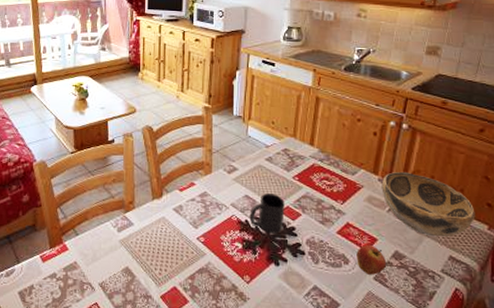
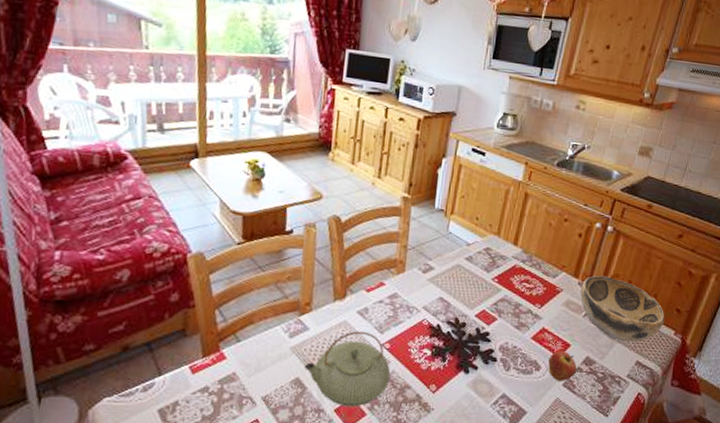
teapot: none [133,226,207,295] -> present [305,331,391,407]
mug: present [249,193,285,234] -> none [441,296,481,340]

